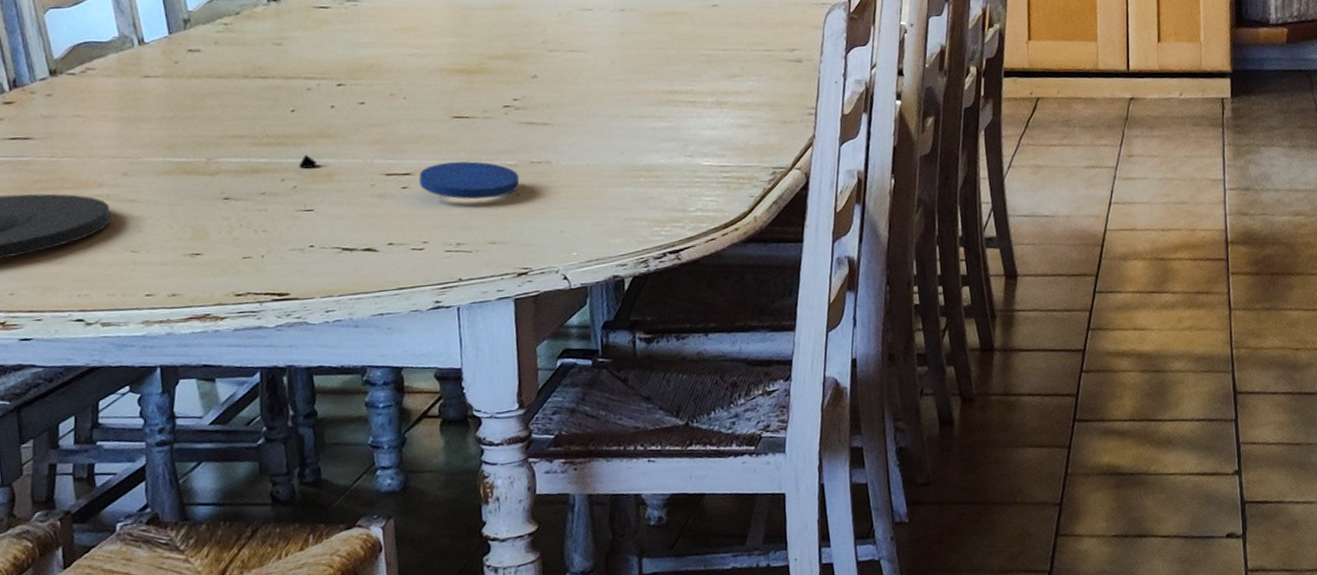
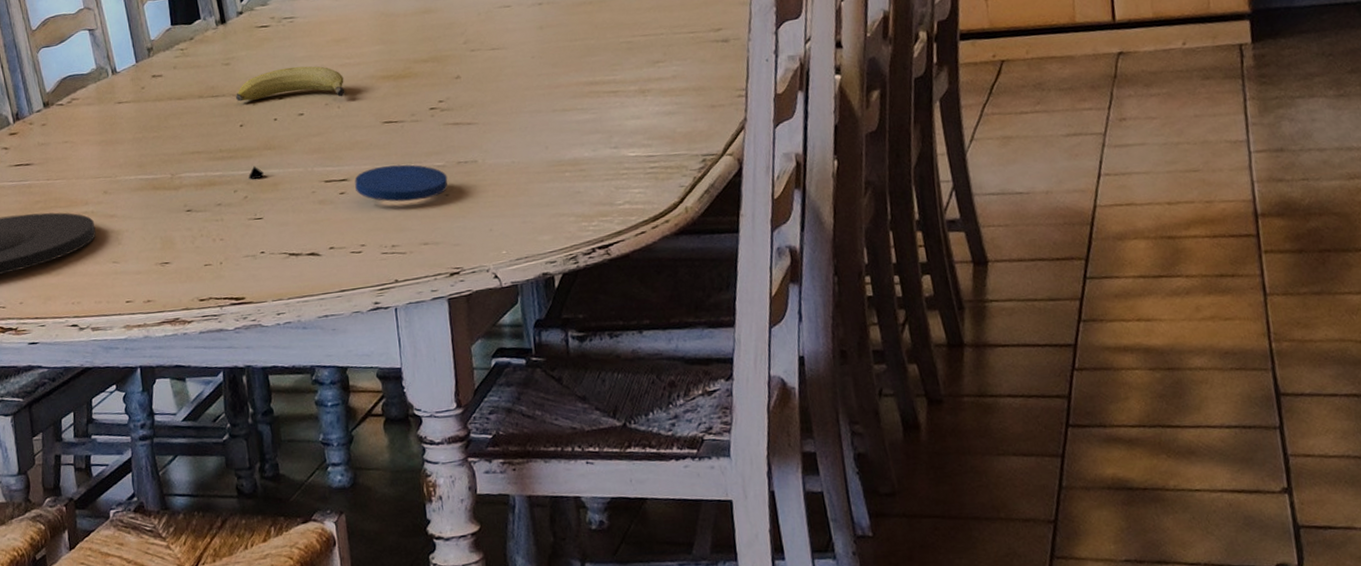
fruit: none [286,52,413,88] -> present [235,66,346,102]

